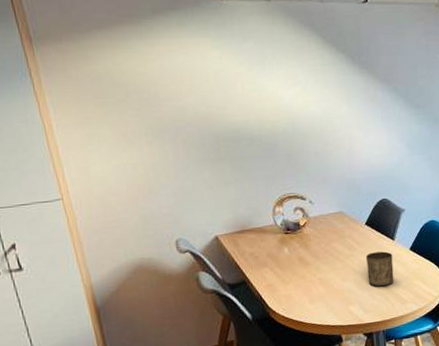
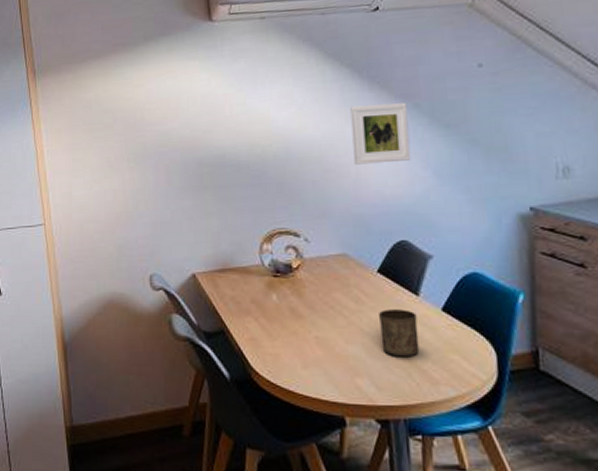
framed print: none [345,86,391,138] -> present [350,103,411,165]

